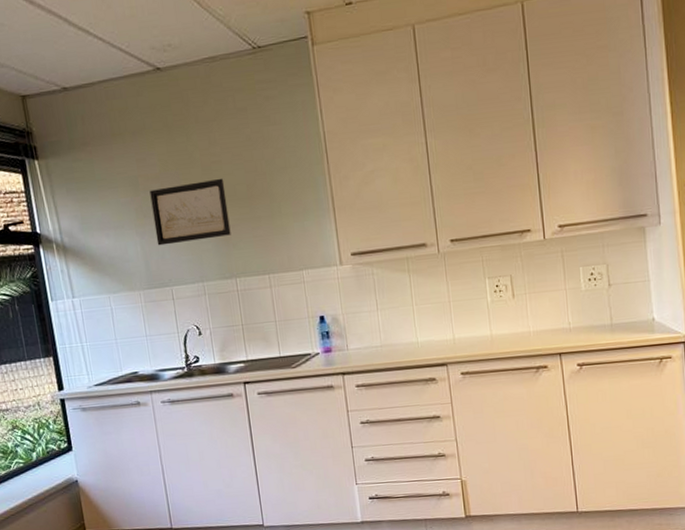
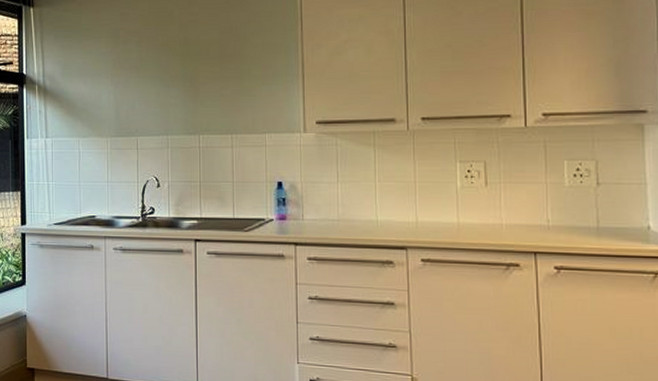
wall art: present [149,178,231,246] -> none [128,36,200,96]

